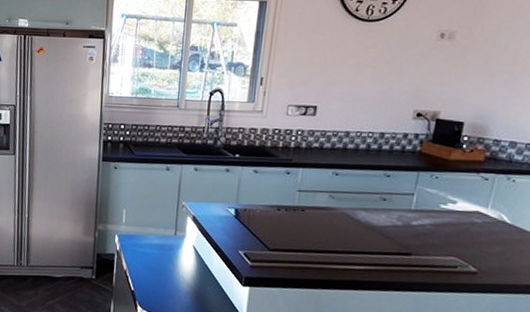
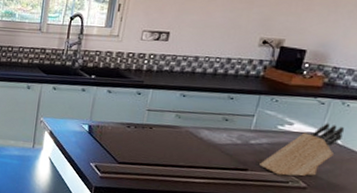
knife block: none [424,200,511,260] -> present [259,123,344,177]

